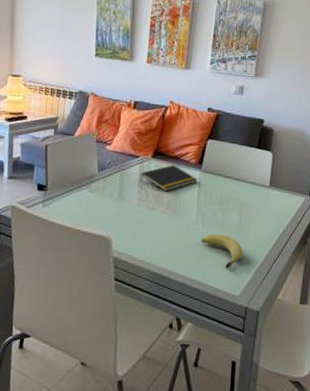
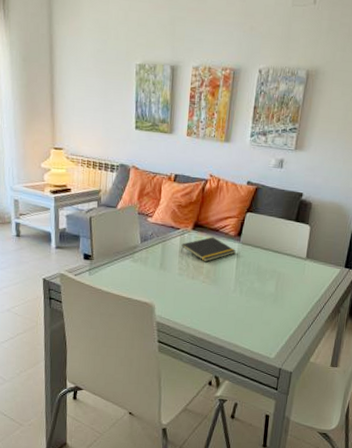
fruit: present [201,234,243,269] -> none [239,302,278,334]

